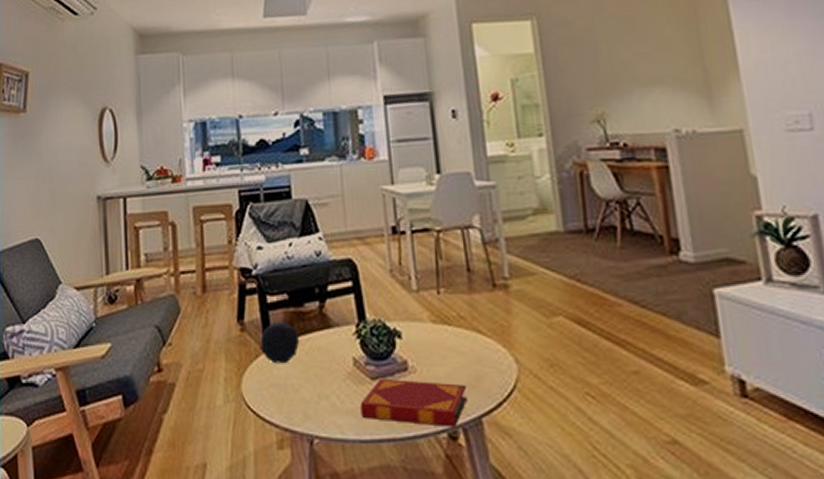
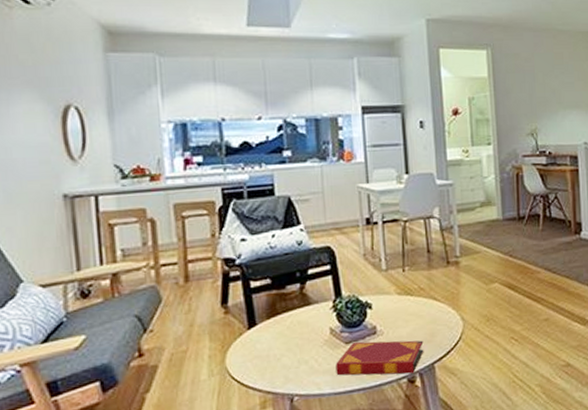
decorative orb: present [260,321,300,364] -> none [244,302,282,339]

